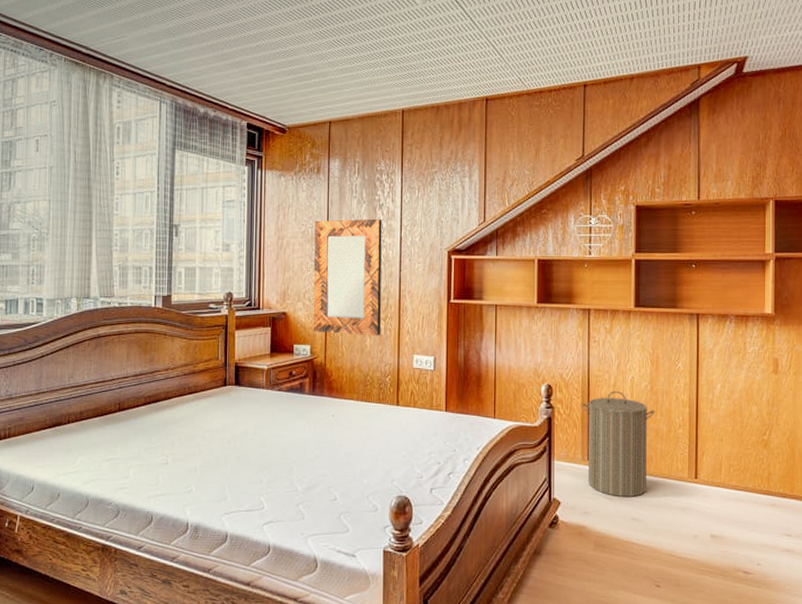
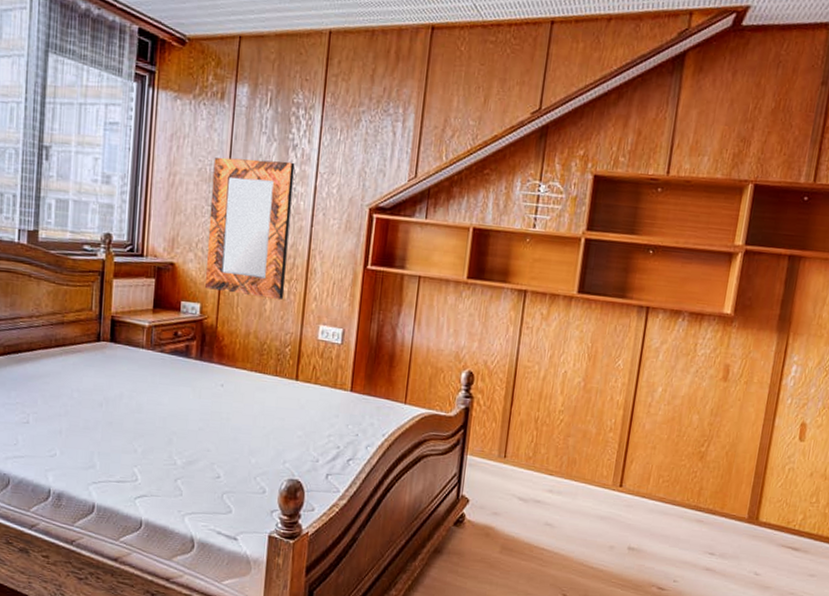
laundry hamper: present [582,391,655,498] -> none [502,385,586,501]

